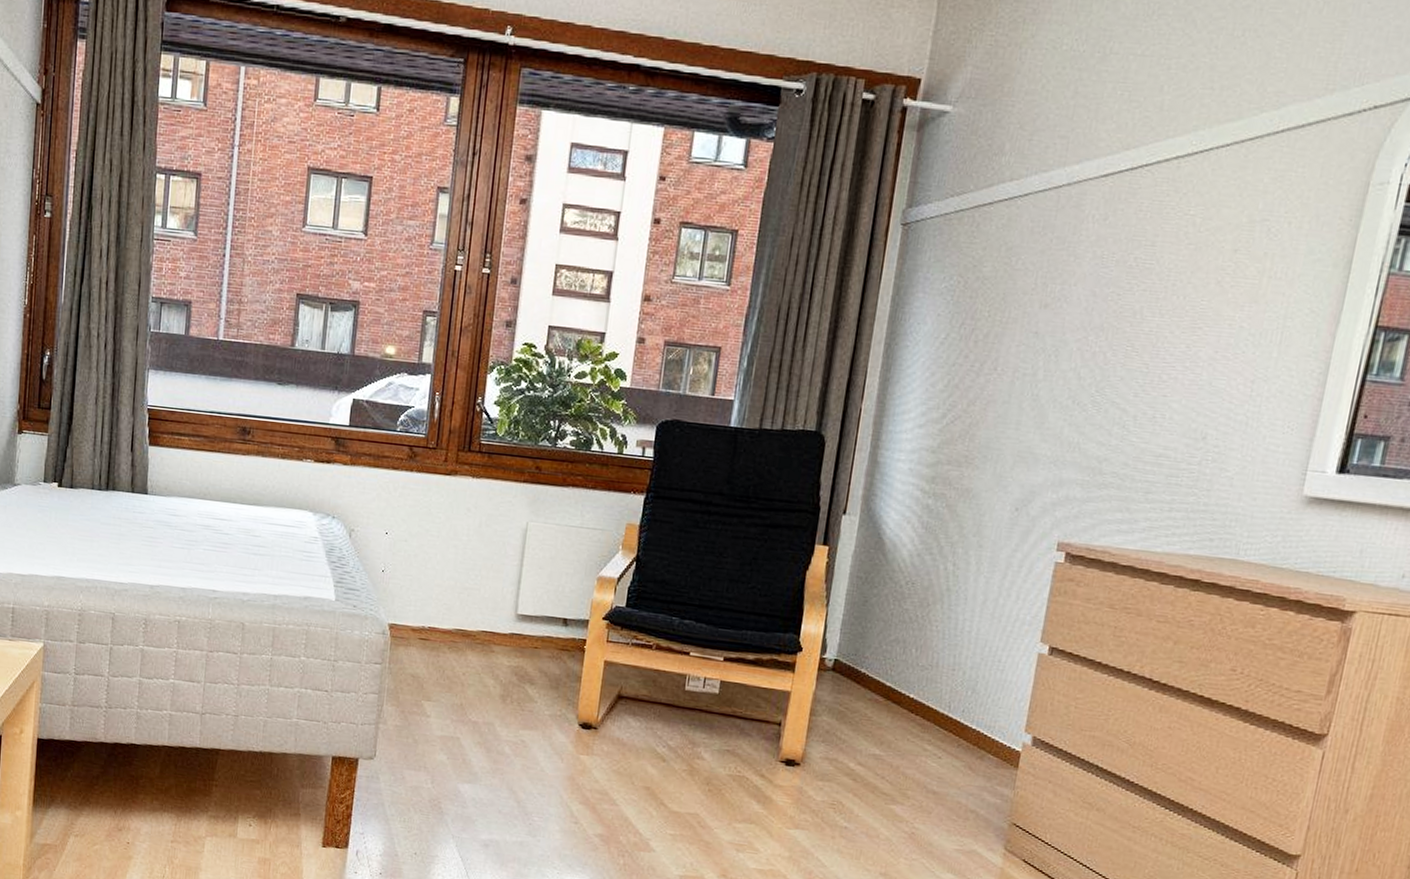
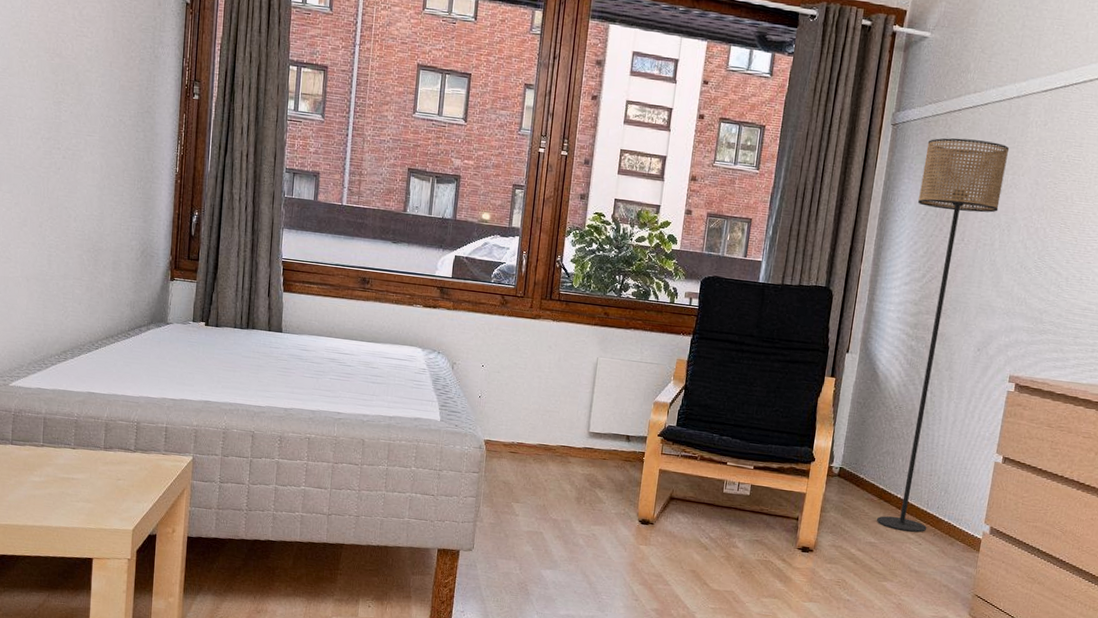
floor lamp: none [882,239,1058,743] -> present [876,138,1010,533]

